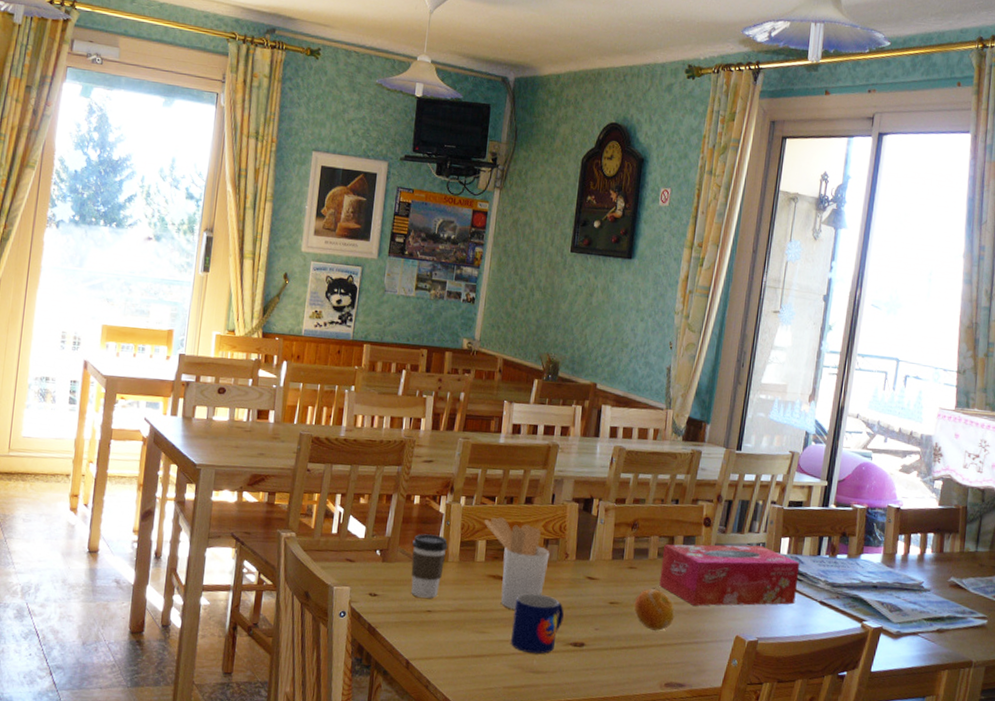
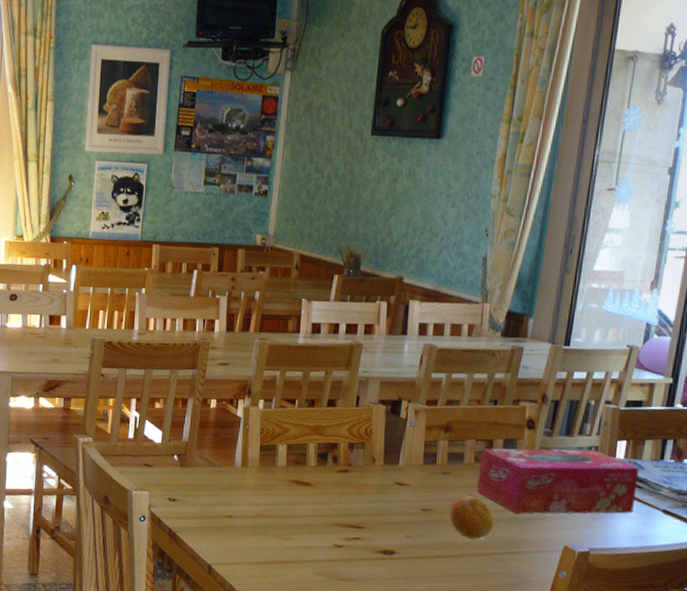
coffee cup: present [411,533,448,598] -> none [210,438,247,504]
utensil holder: present [484,516,550,610] -> none [285,420,355,516]
mug: present [511,593,564,654] -> none [316,499,372,562]

